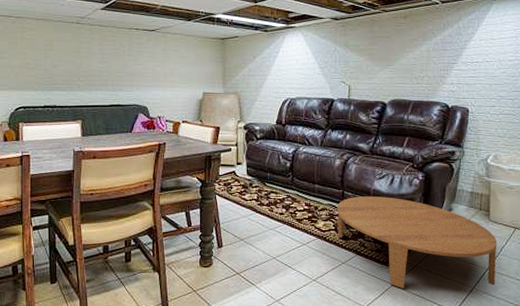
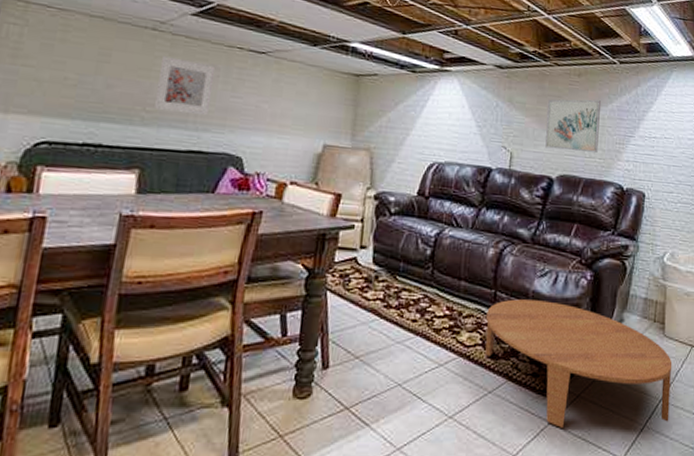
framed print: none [86,41,122,80] -> present [155,56,216,116]
wall art: none [377,36,425,80] -> present [544,99,601,153]

